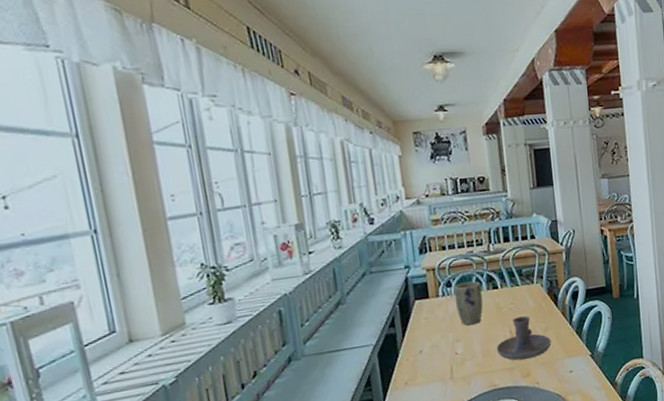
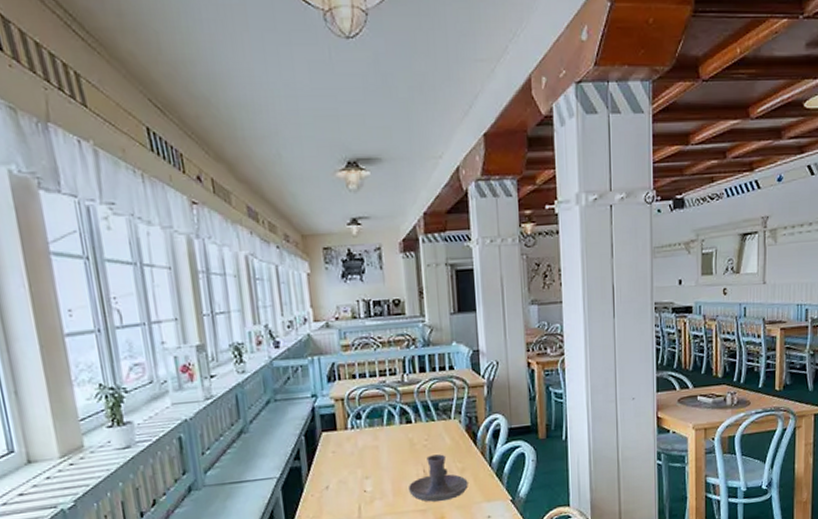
plant pot: present [454,281,483,326] -> none [364,414,395,462]

